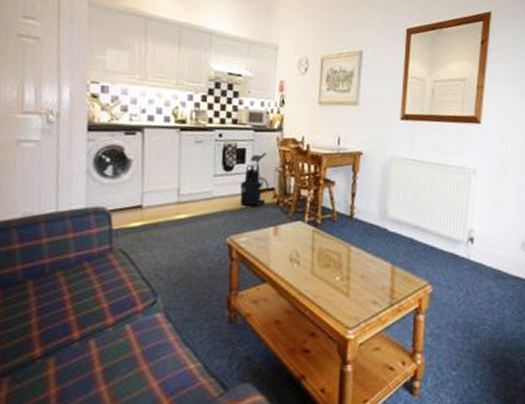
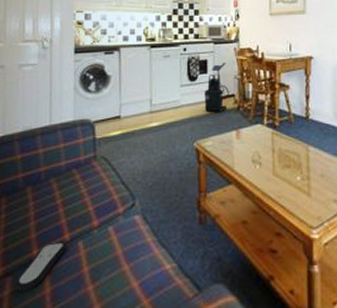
remote control: none [11,340,77,392] -> present [13,242,67,291]

